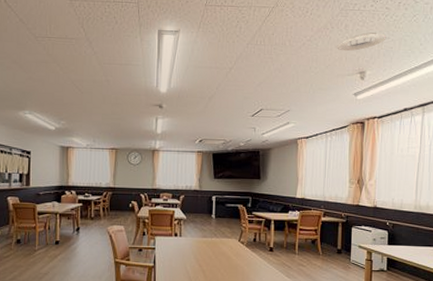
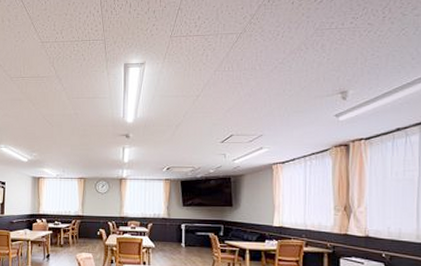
ceiling vent: present [337,32,387,52] -> none [313,50,370,72]

